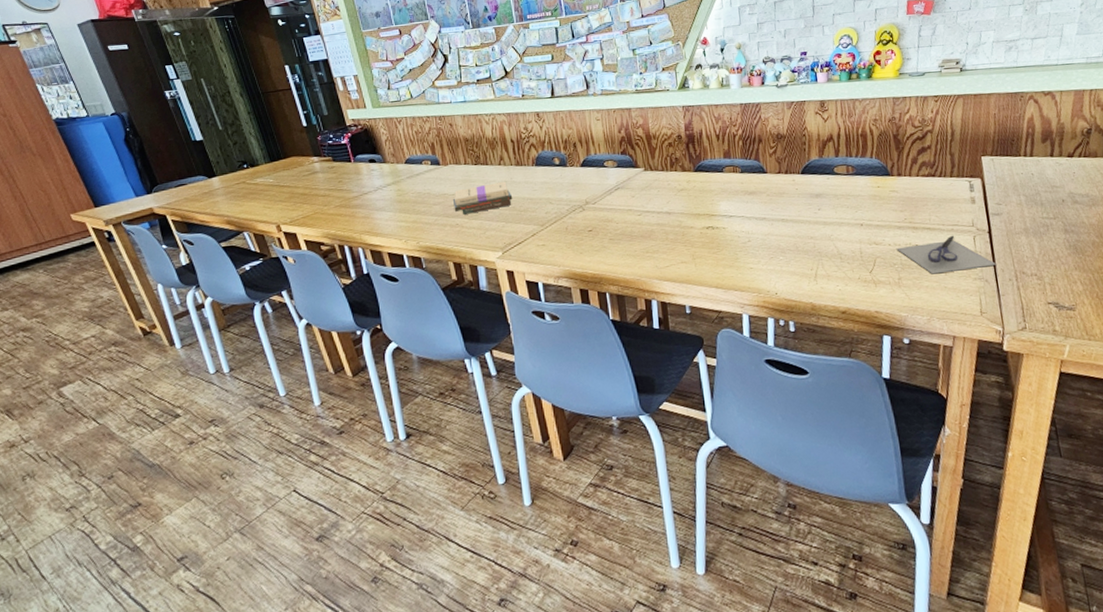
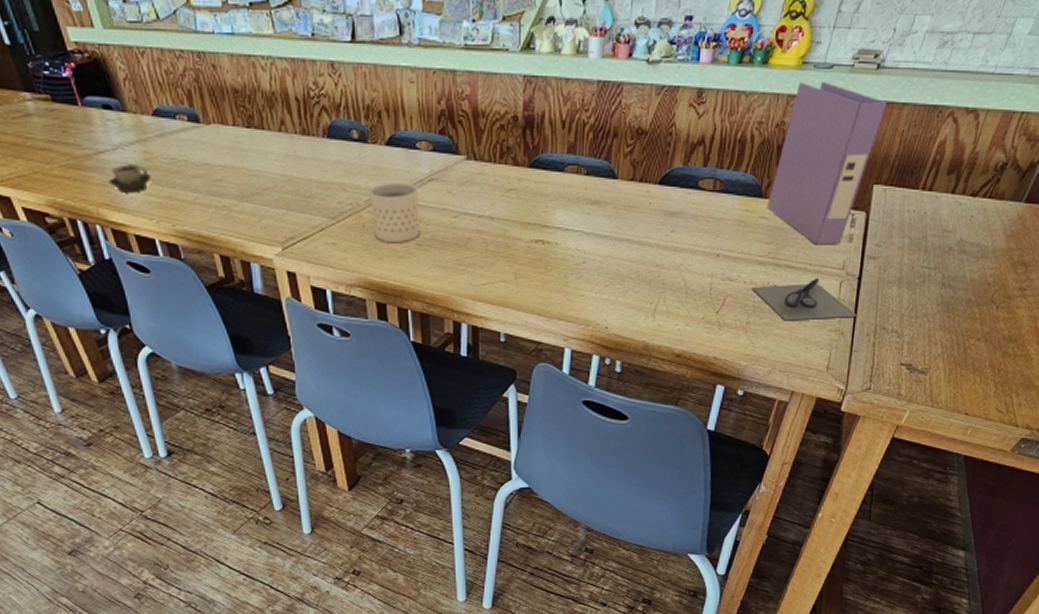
cup: none [369,199,402,222] -> present [108,164,151,193]
books: present [452,181,513,215] -> none [217,154,297,194]
mug: none [570,193,612,241] -> present [370,183,420,243]
binder: none [895,85,976,209] -> present [767,81,887,245]

